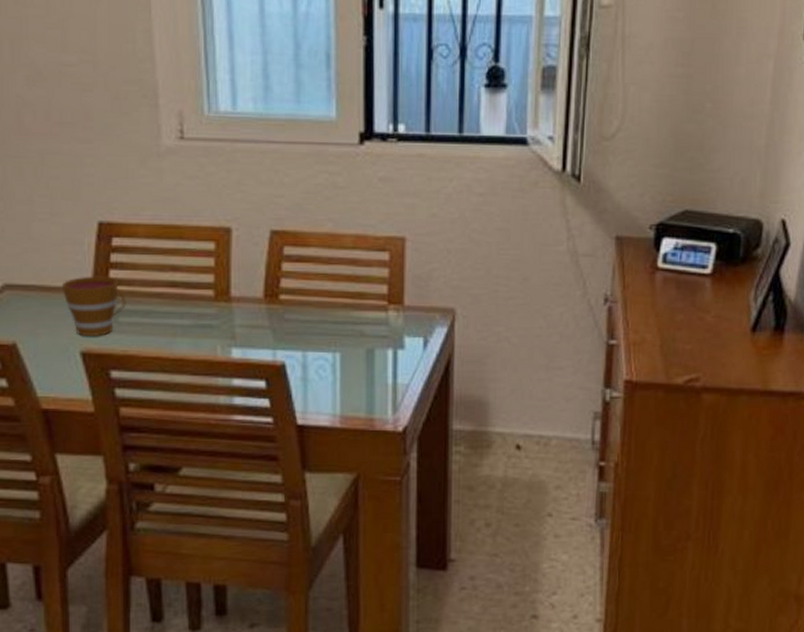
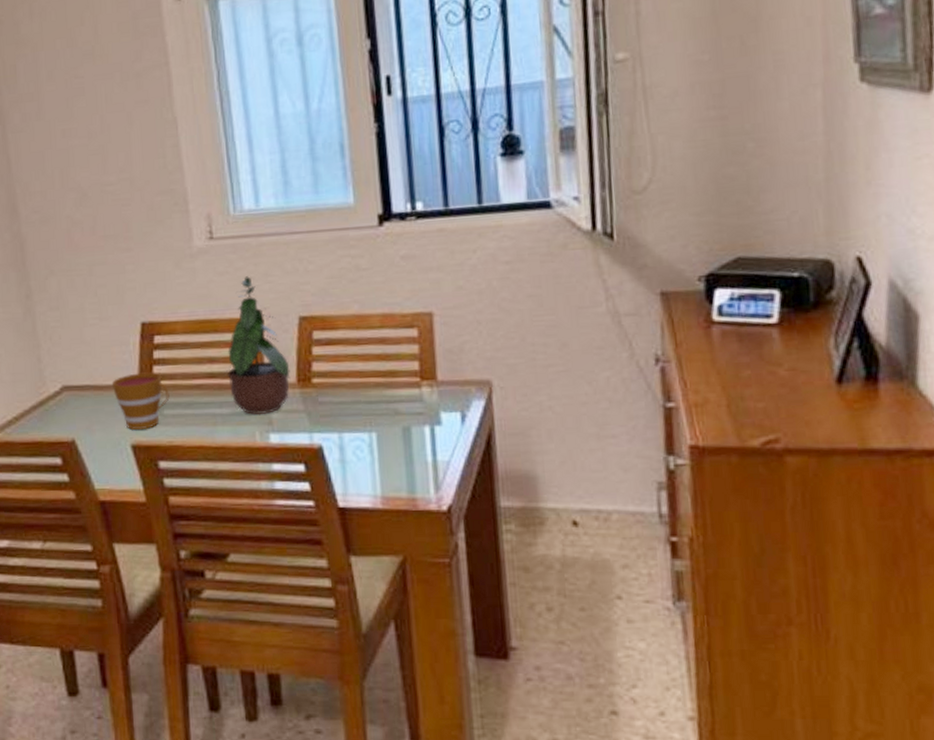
potted plant: none [190,183,257,329] -> present [226,276,291,415]

